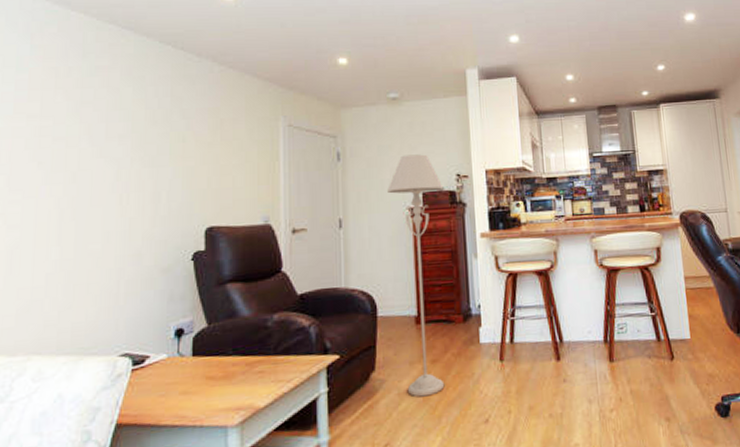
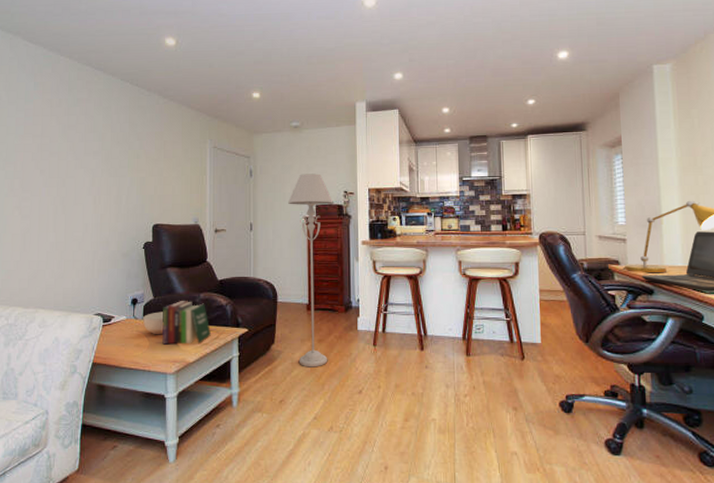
bowl: none [191,343,222,376] -> present [142,312,164,335]
books: none [220,324,290,388] -> present [162,300,212,345]

